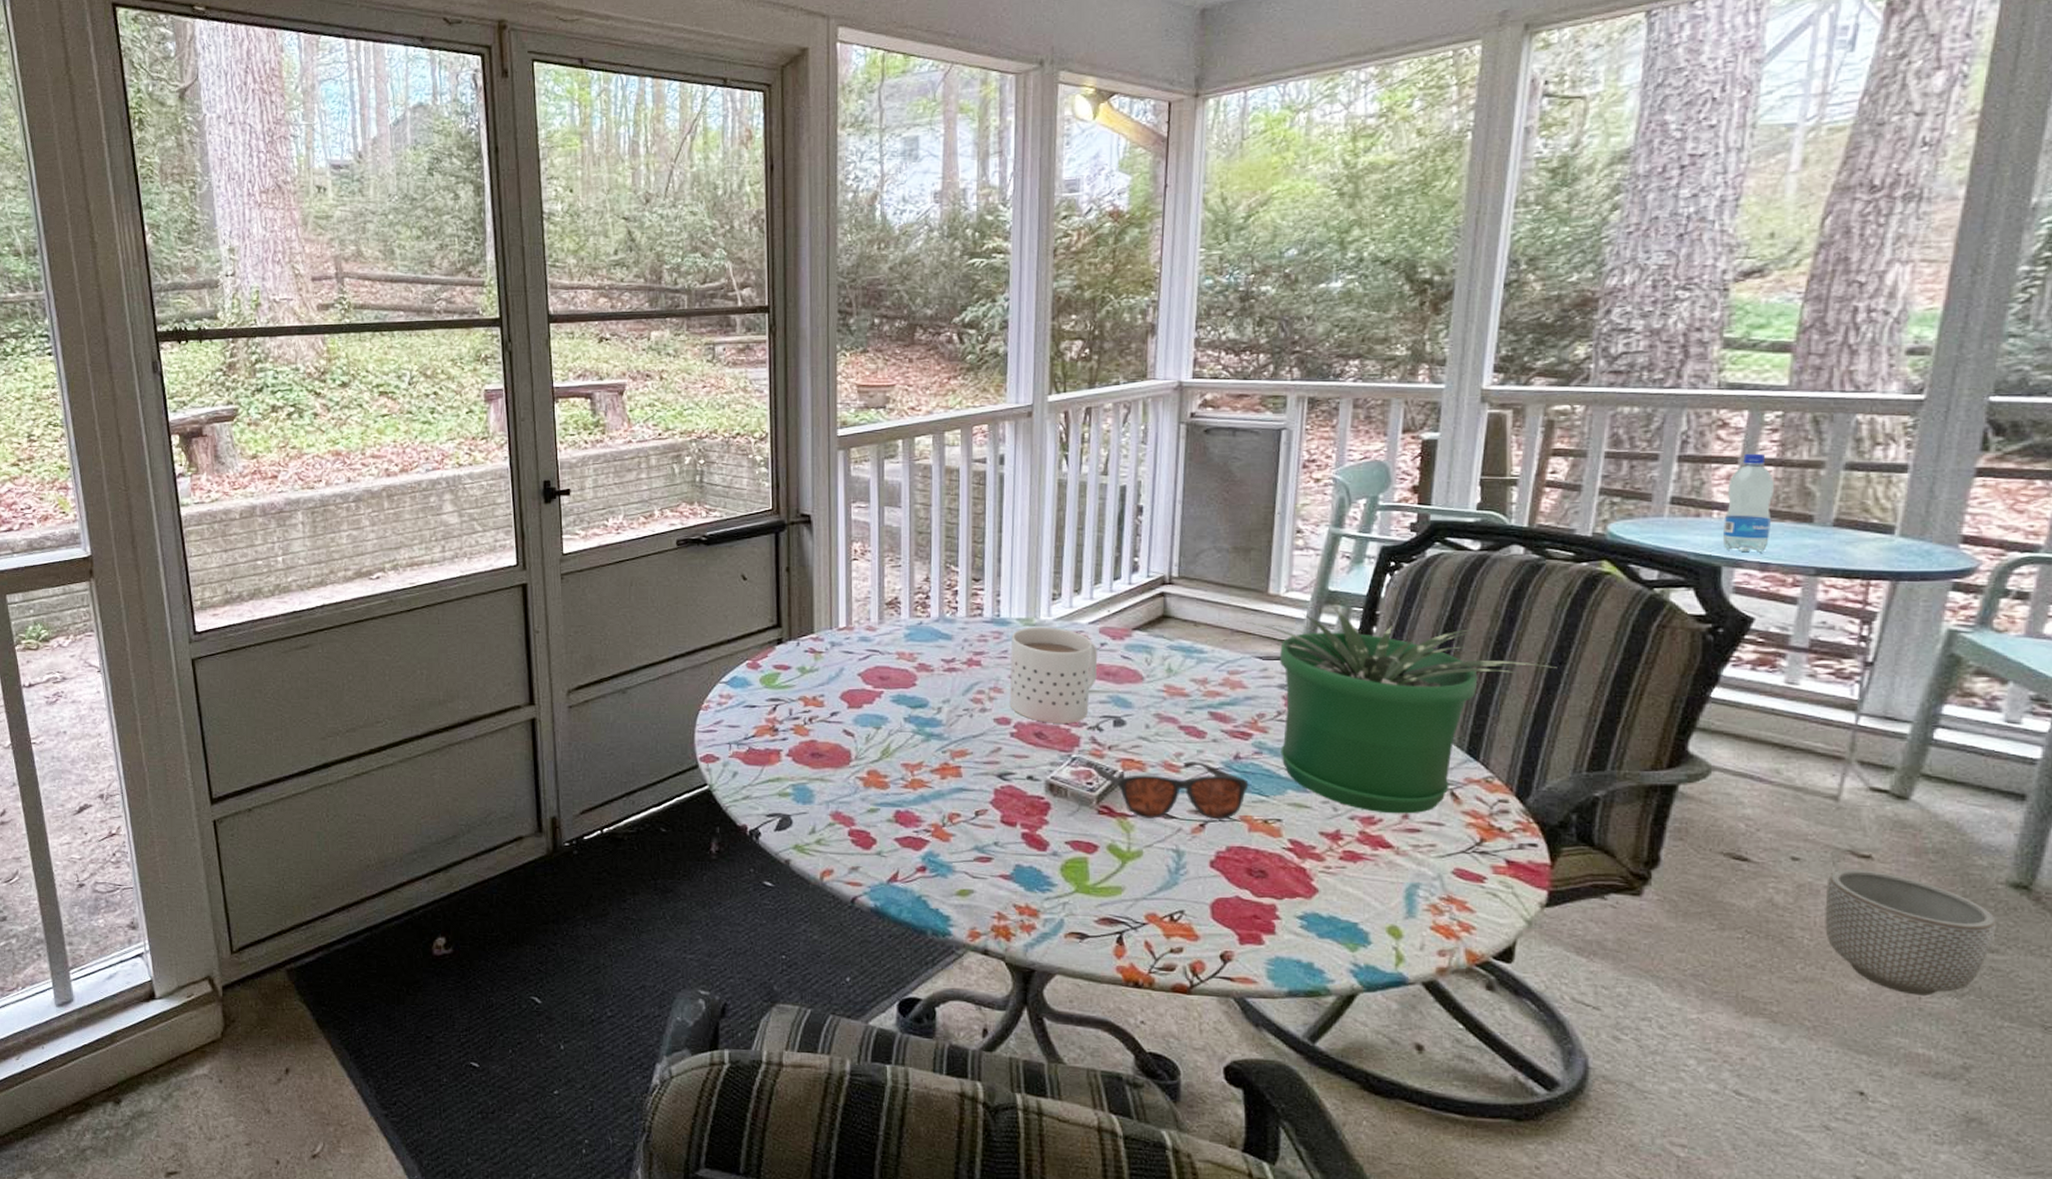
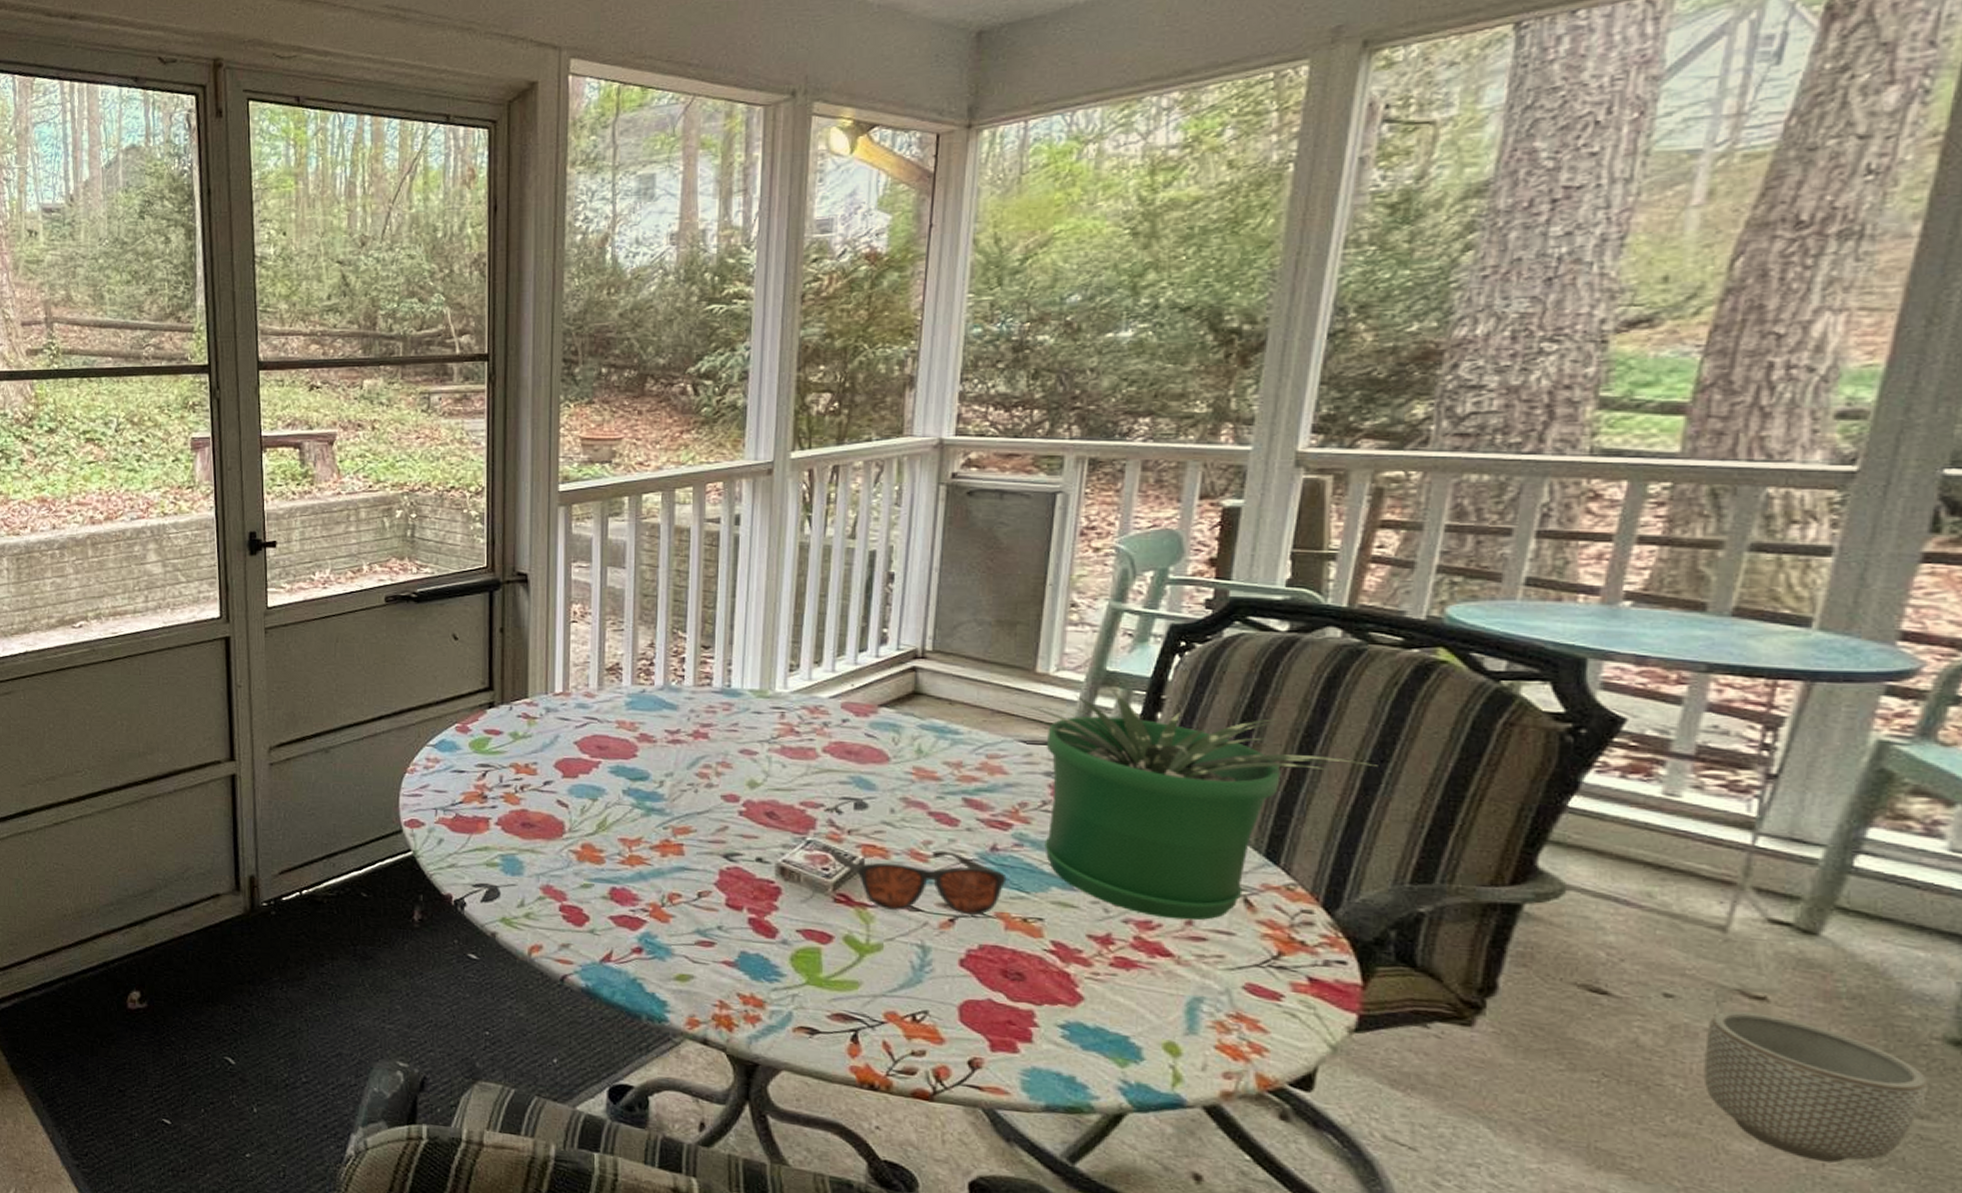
mug: present [1009,626,1098,724] -> none [738,699,839,804]
bottle: present [1722,453,1775,553] -> none [1589,530,1659,644]

